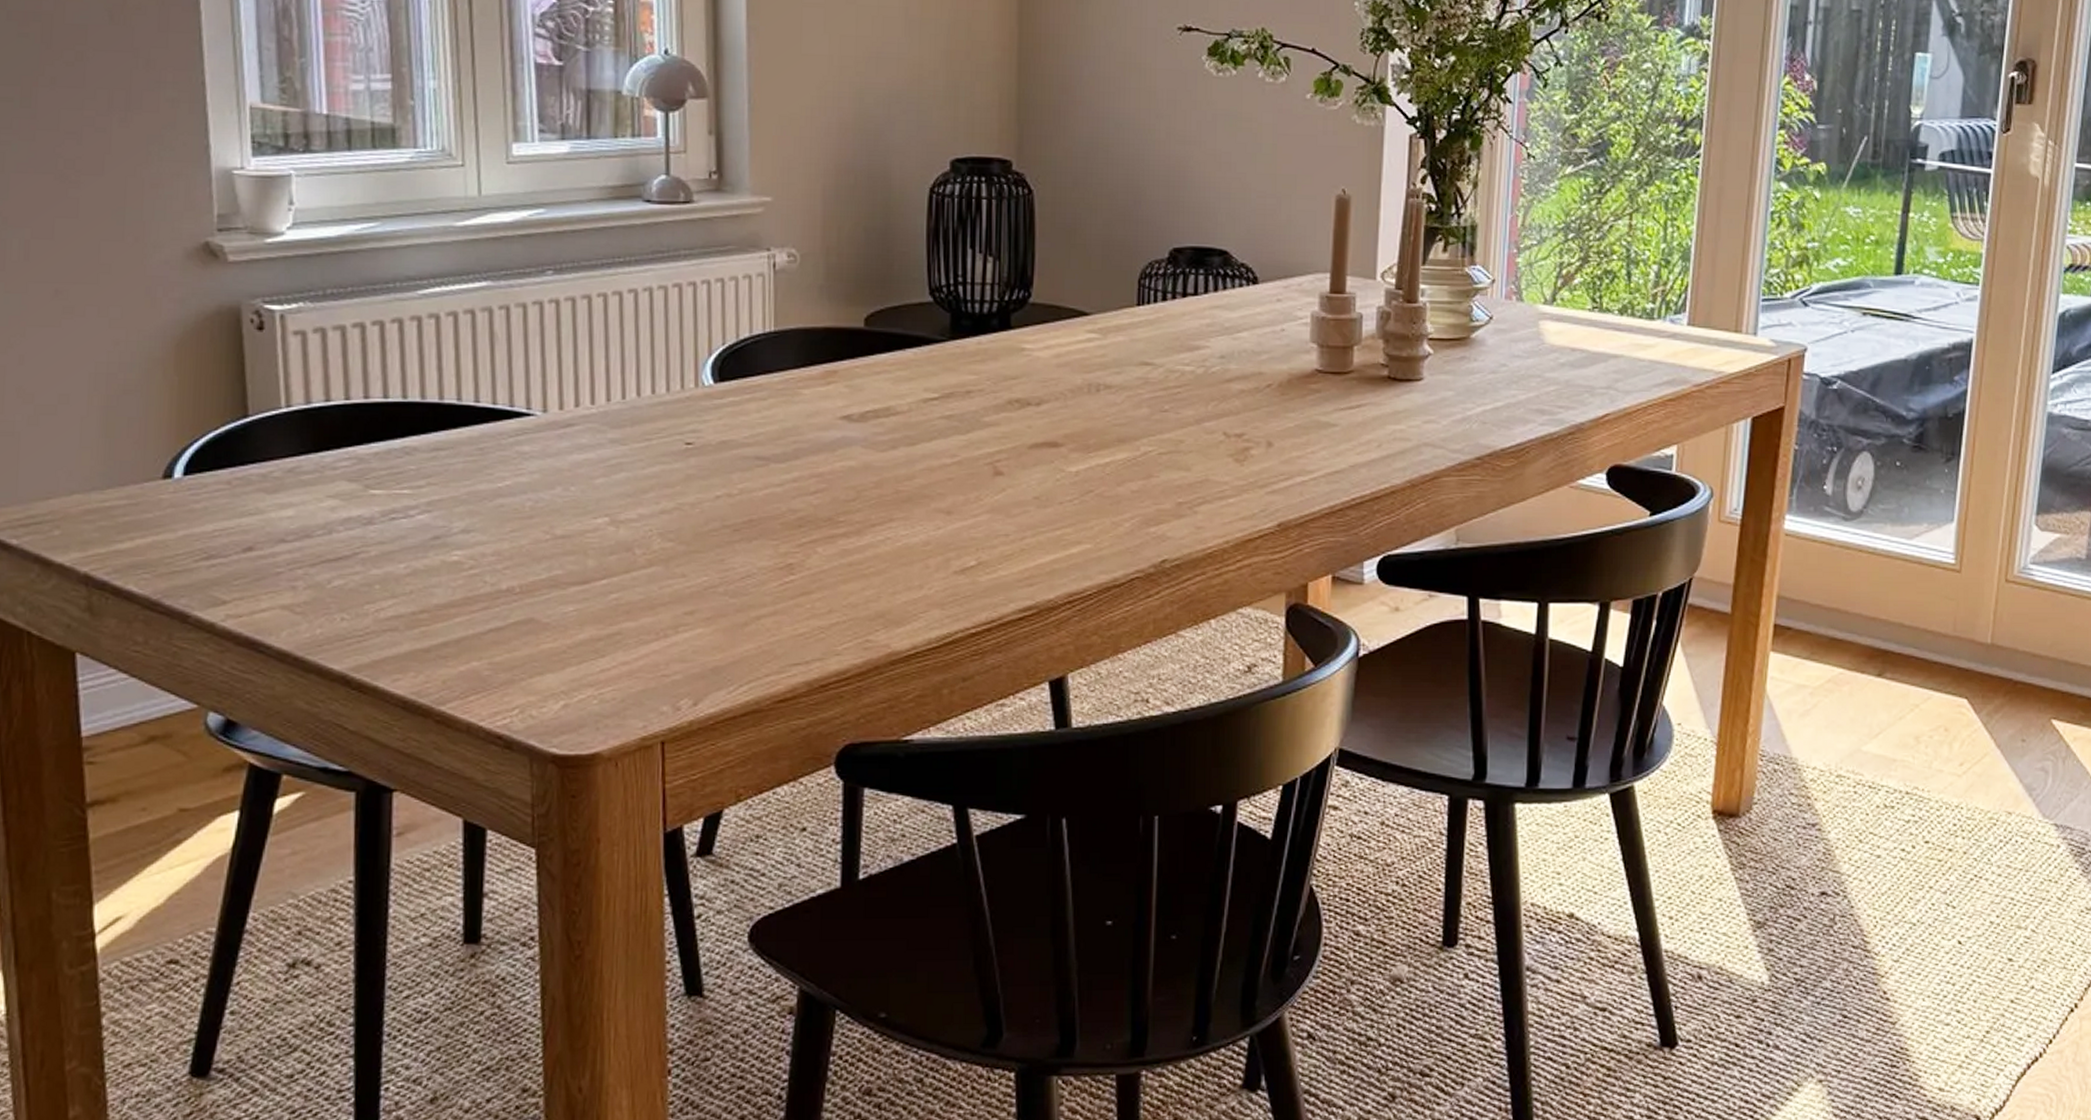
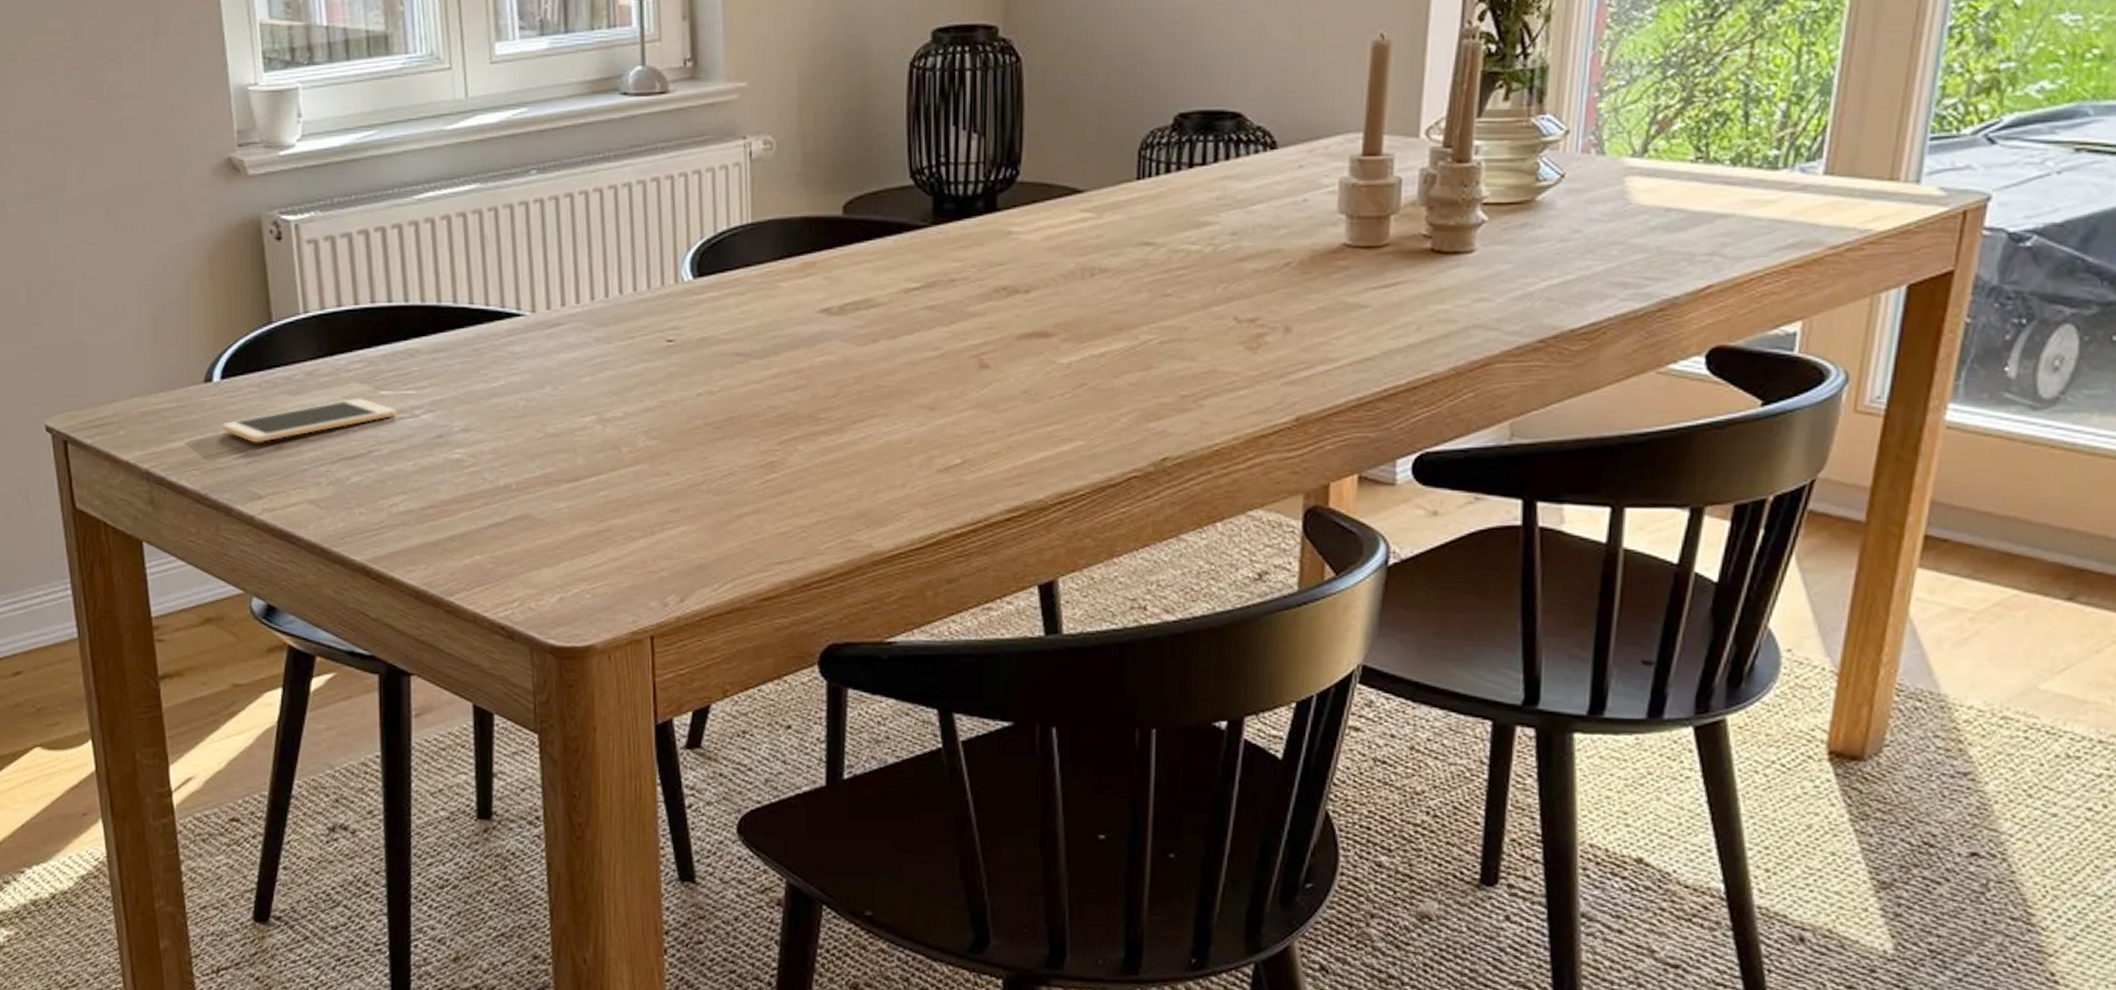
cell phone: none [181,498,389,544] -> present [221,399,397,443]

